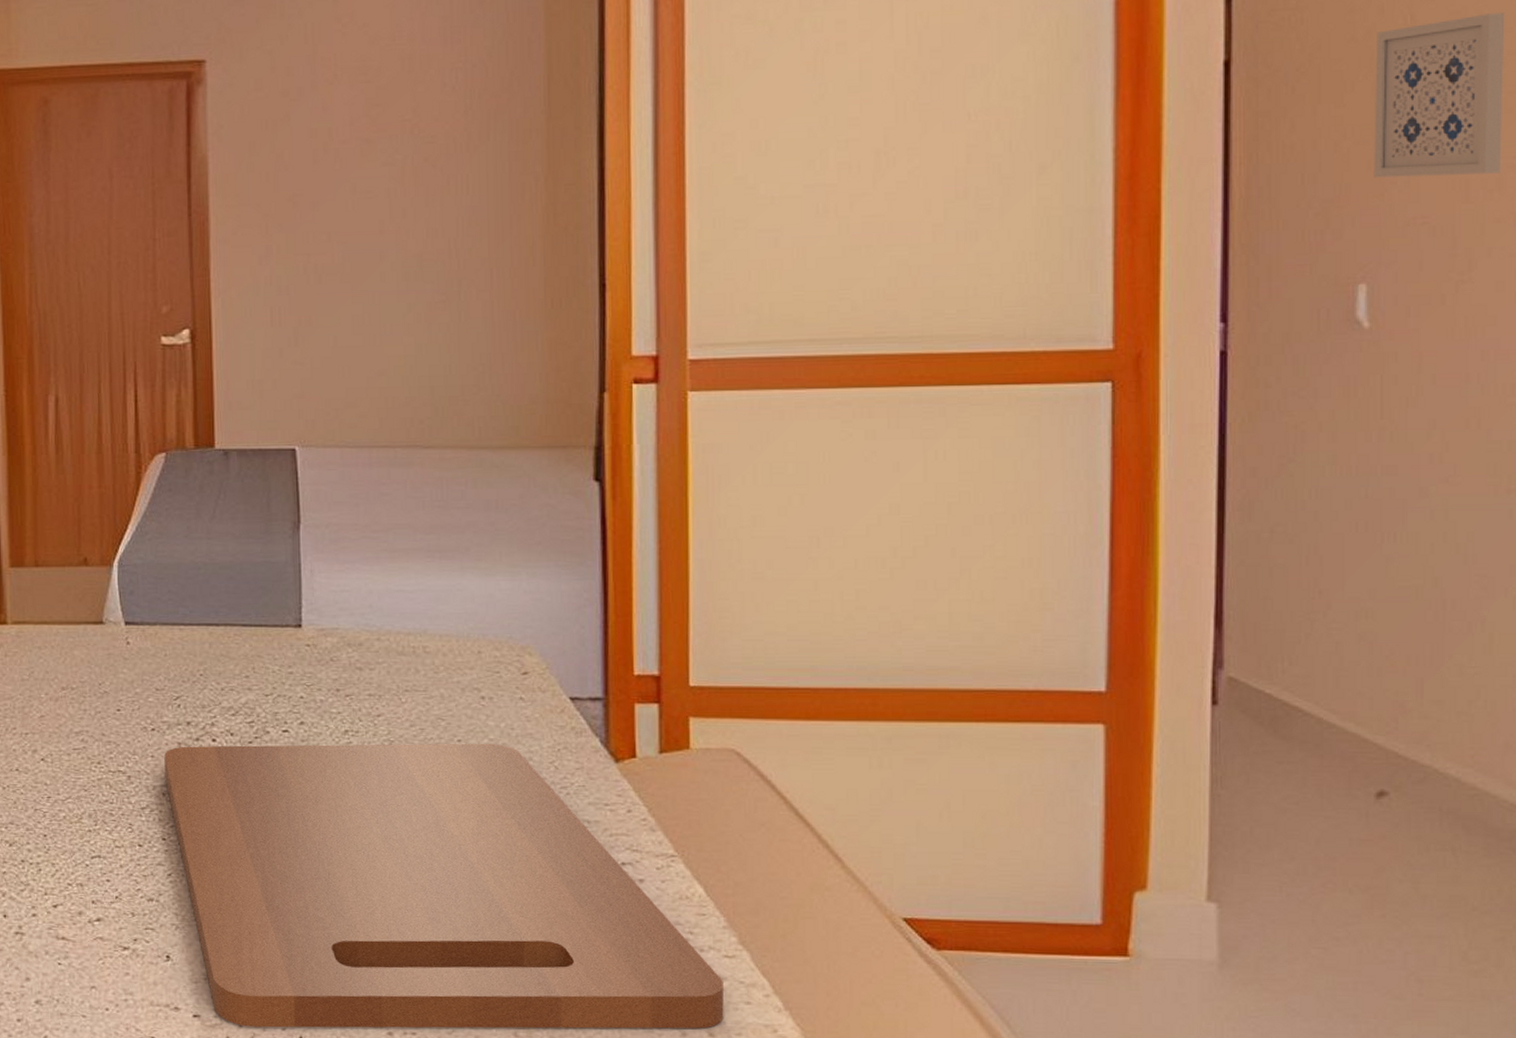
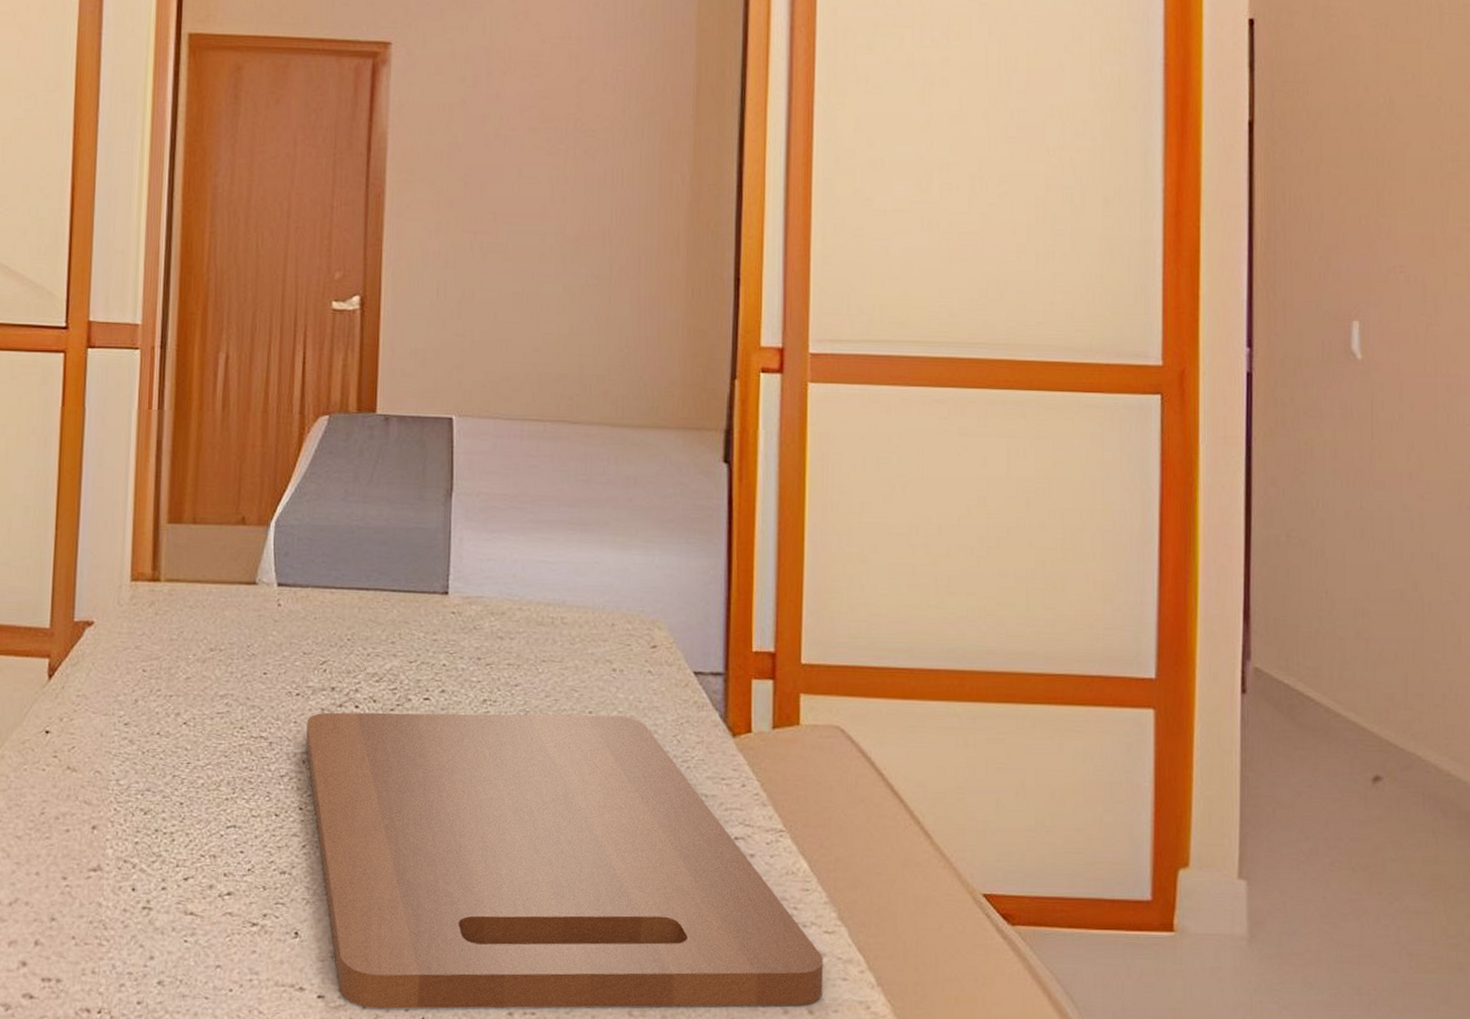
wall art: present [1374,13,1505,178] -> none [1363,100,1458,234]

